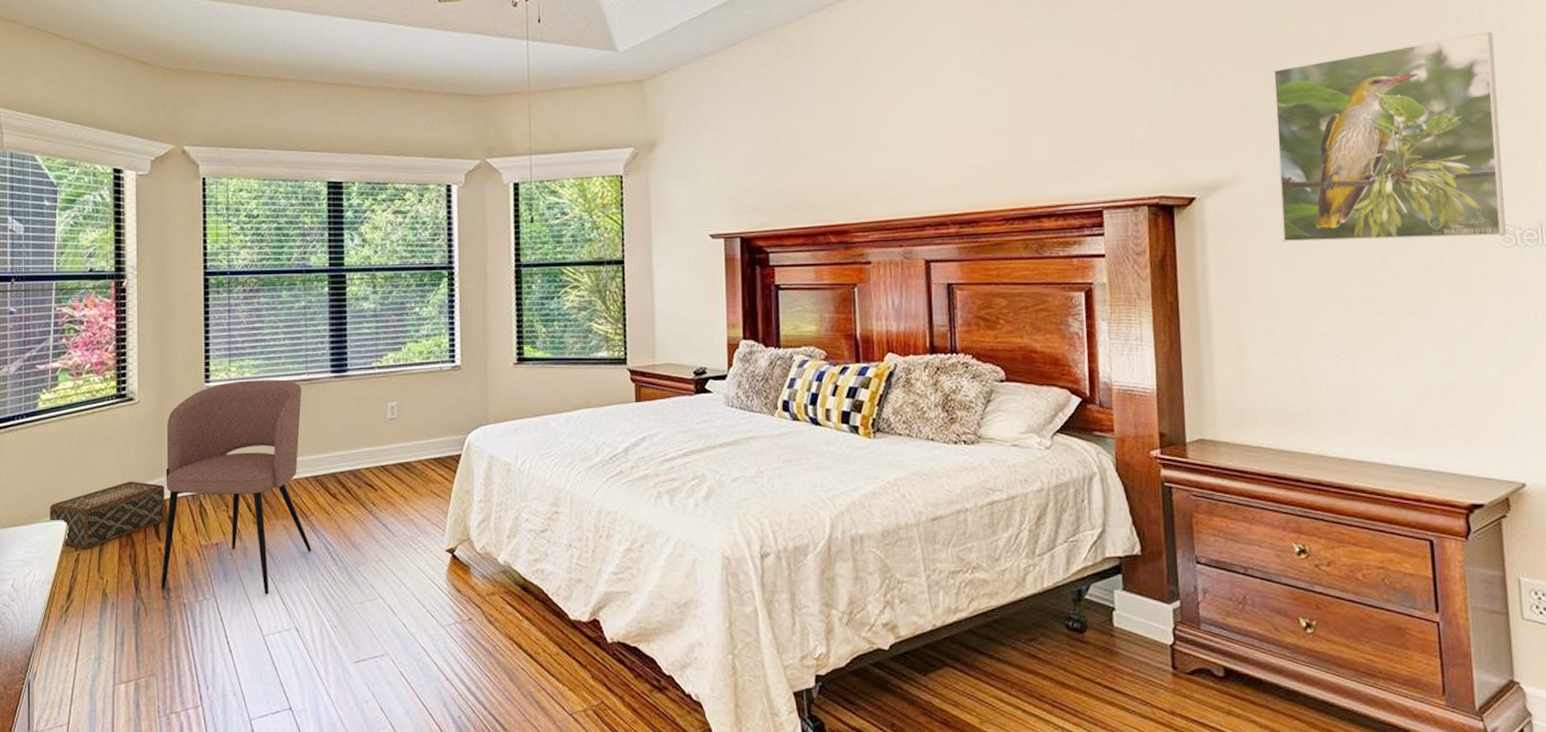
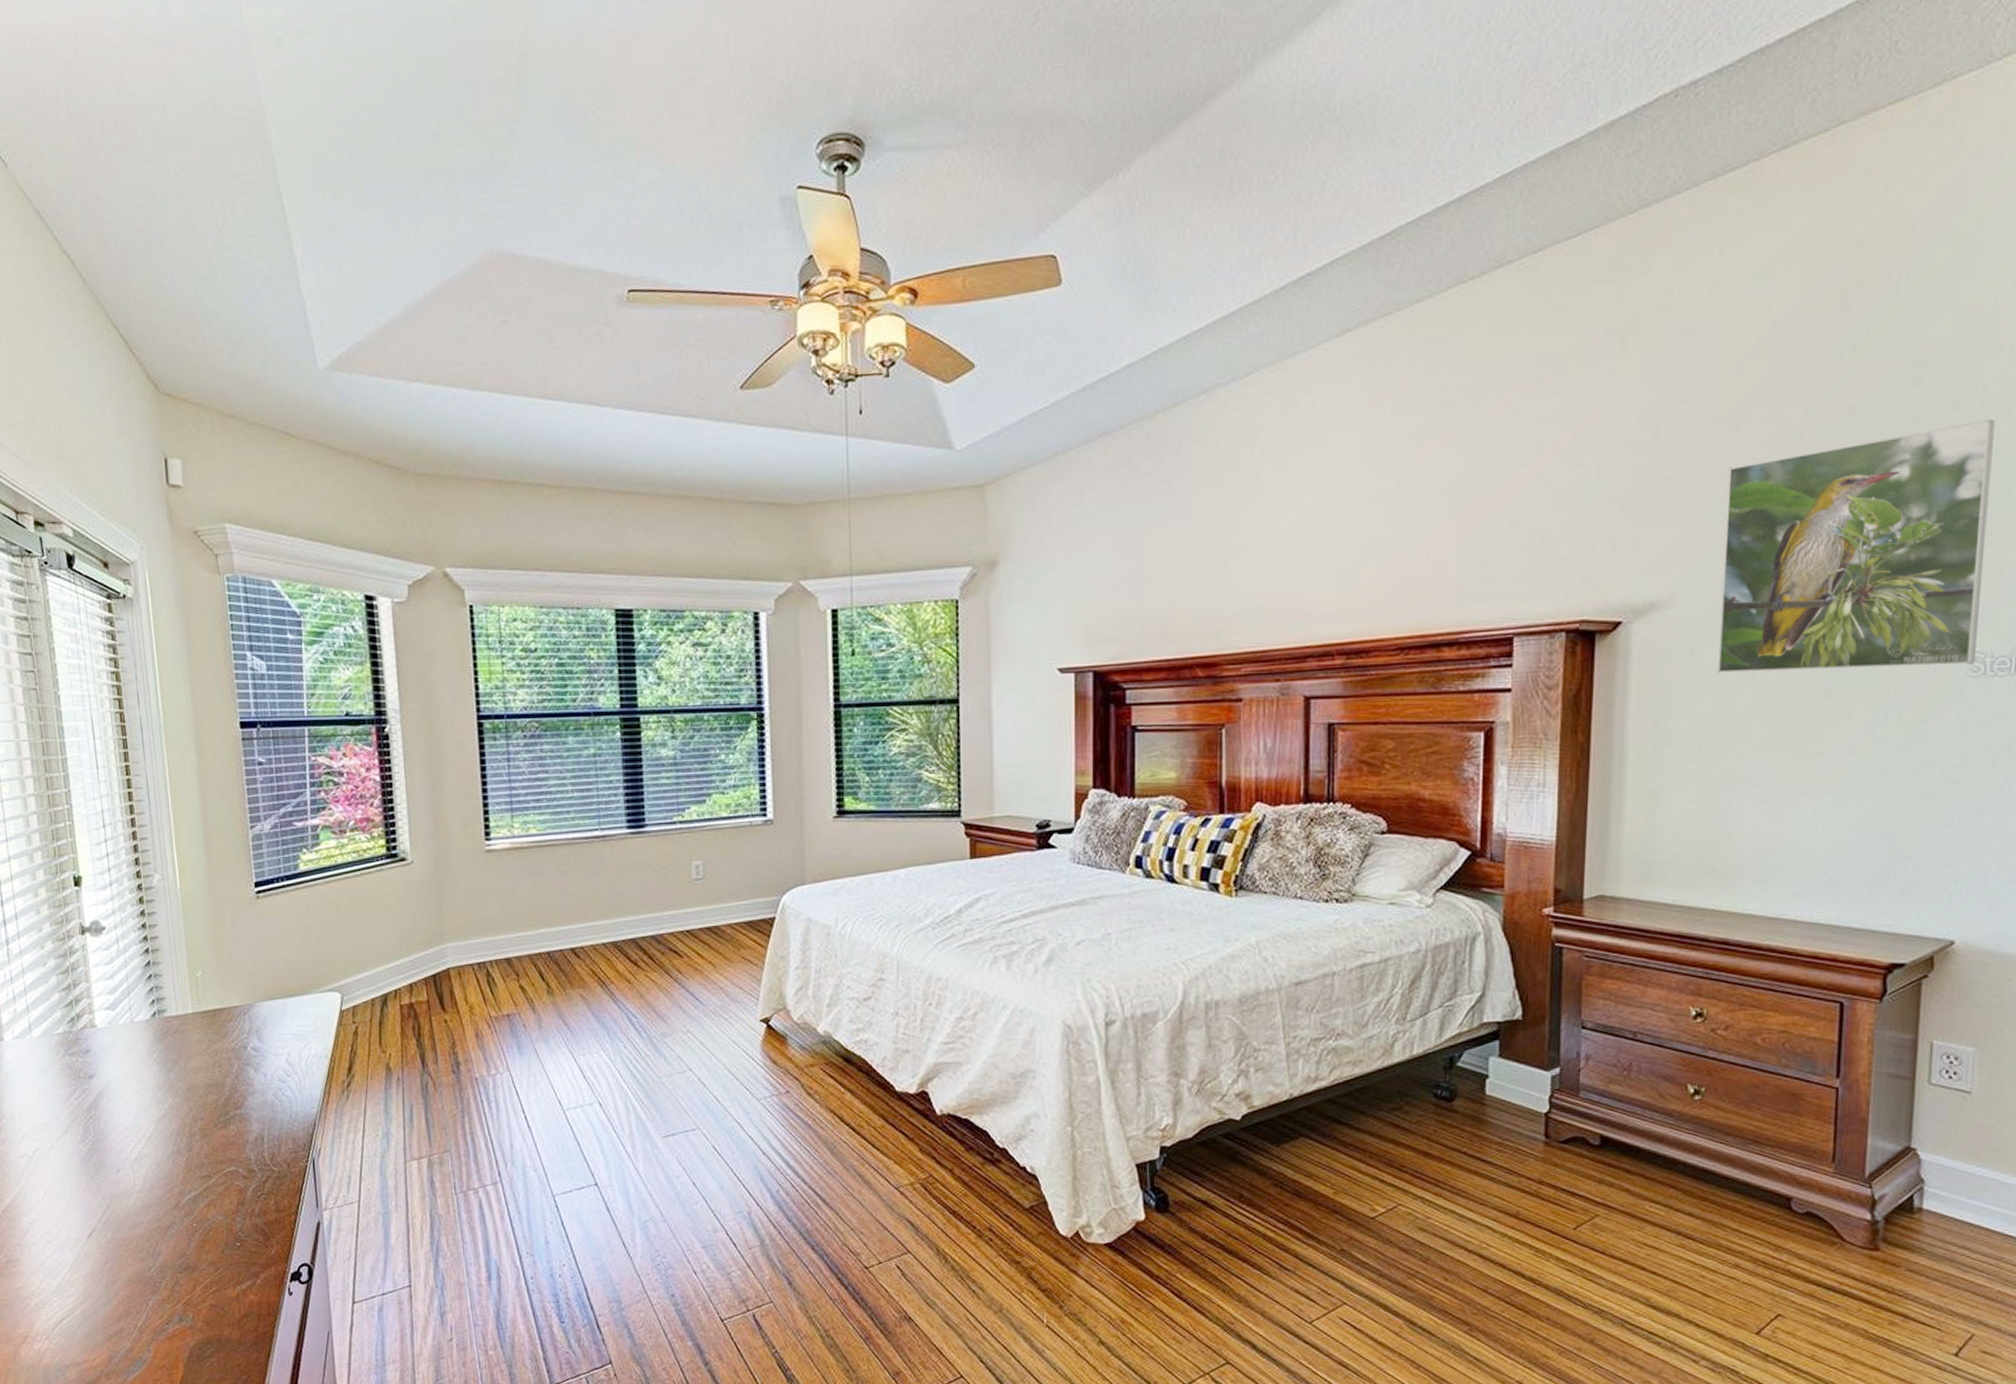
woven basket: present [50,481,165,549] -> none [321,949,450,1021]
armchair: present [160,379,312,595] -> none [445,836,613,1068]

